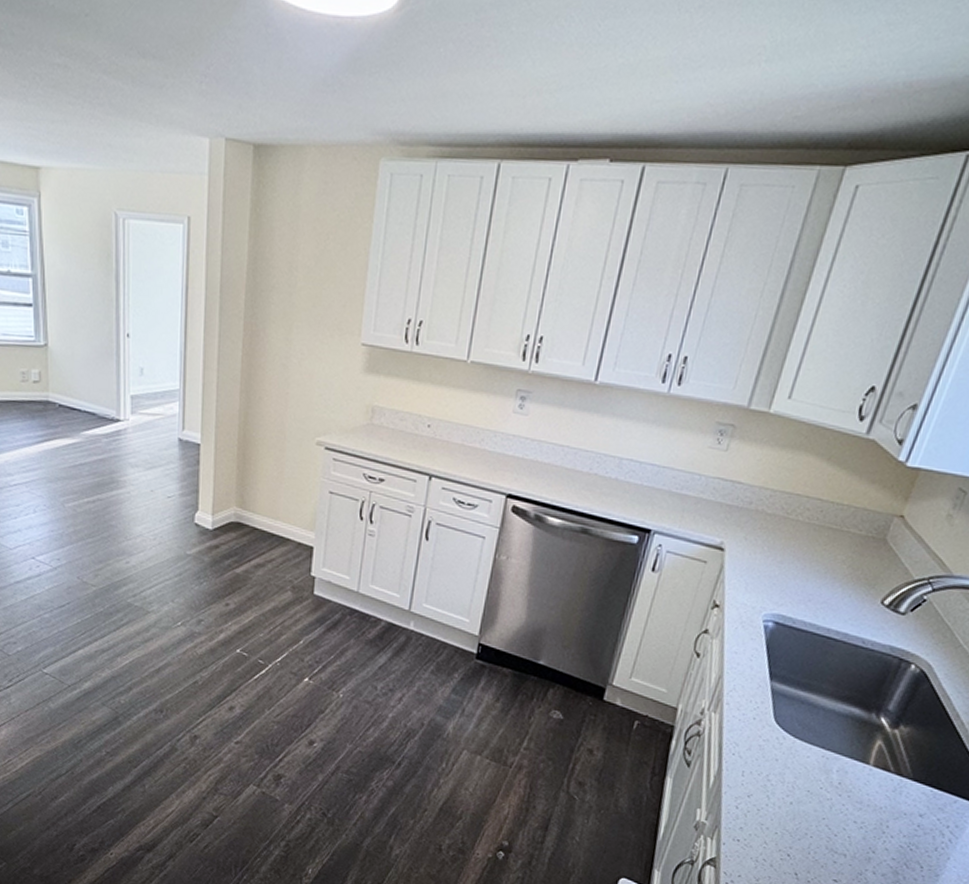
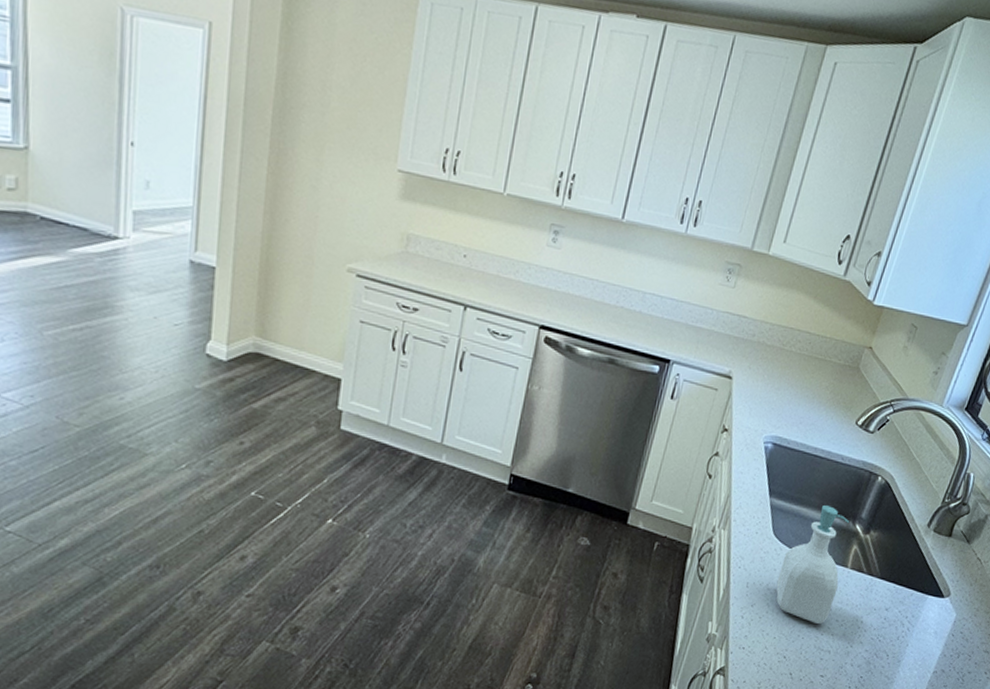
soap bottle: none [778,693,873,825] -> present [776,505,850,625]

